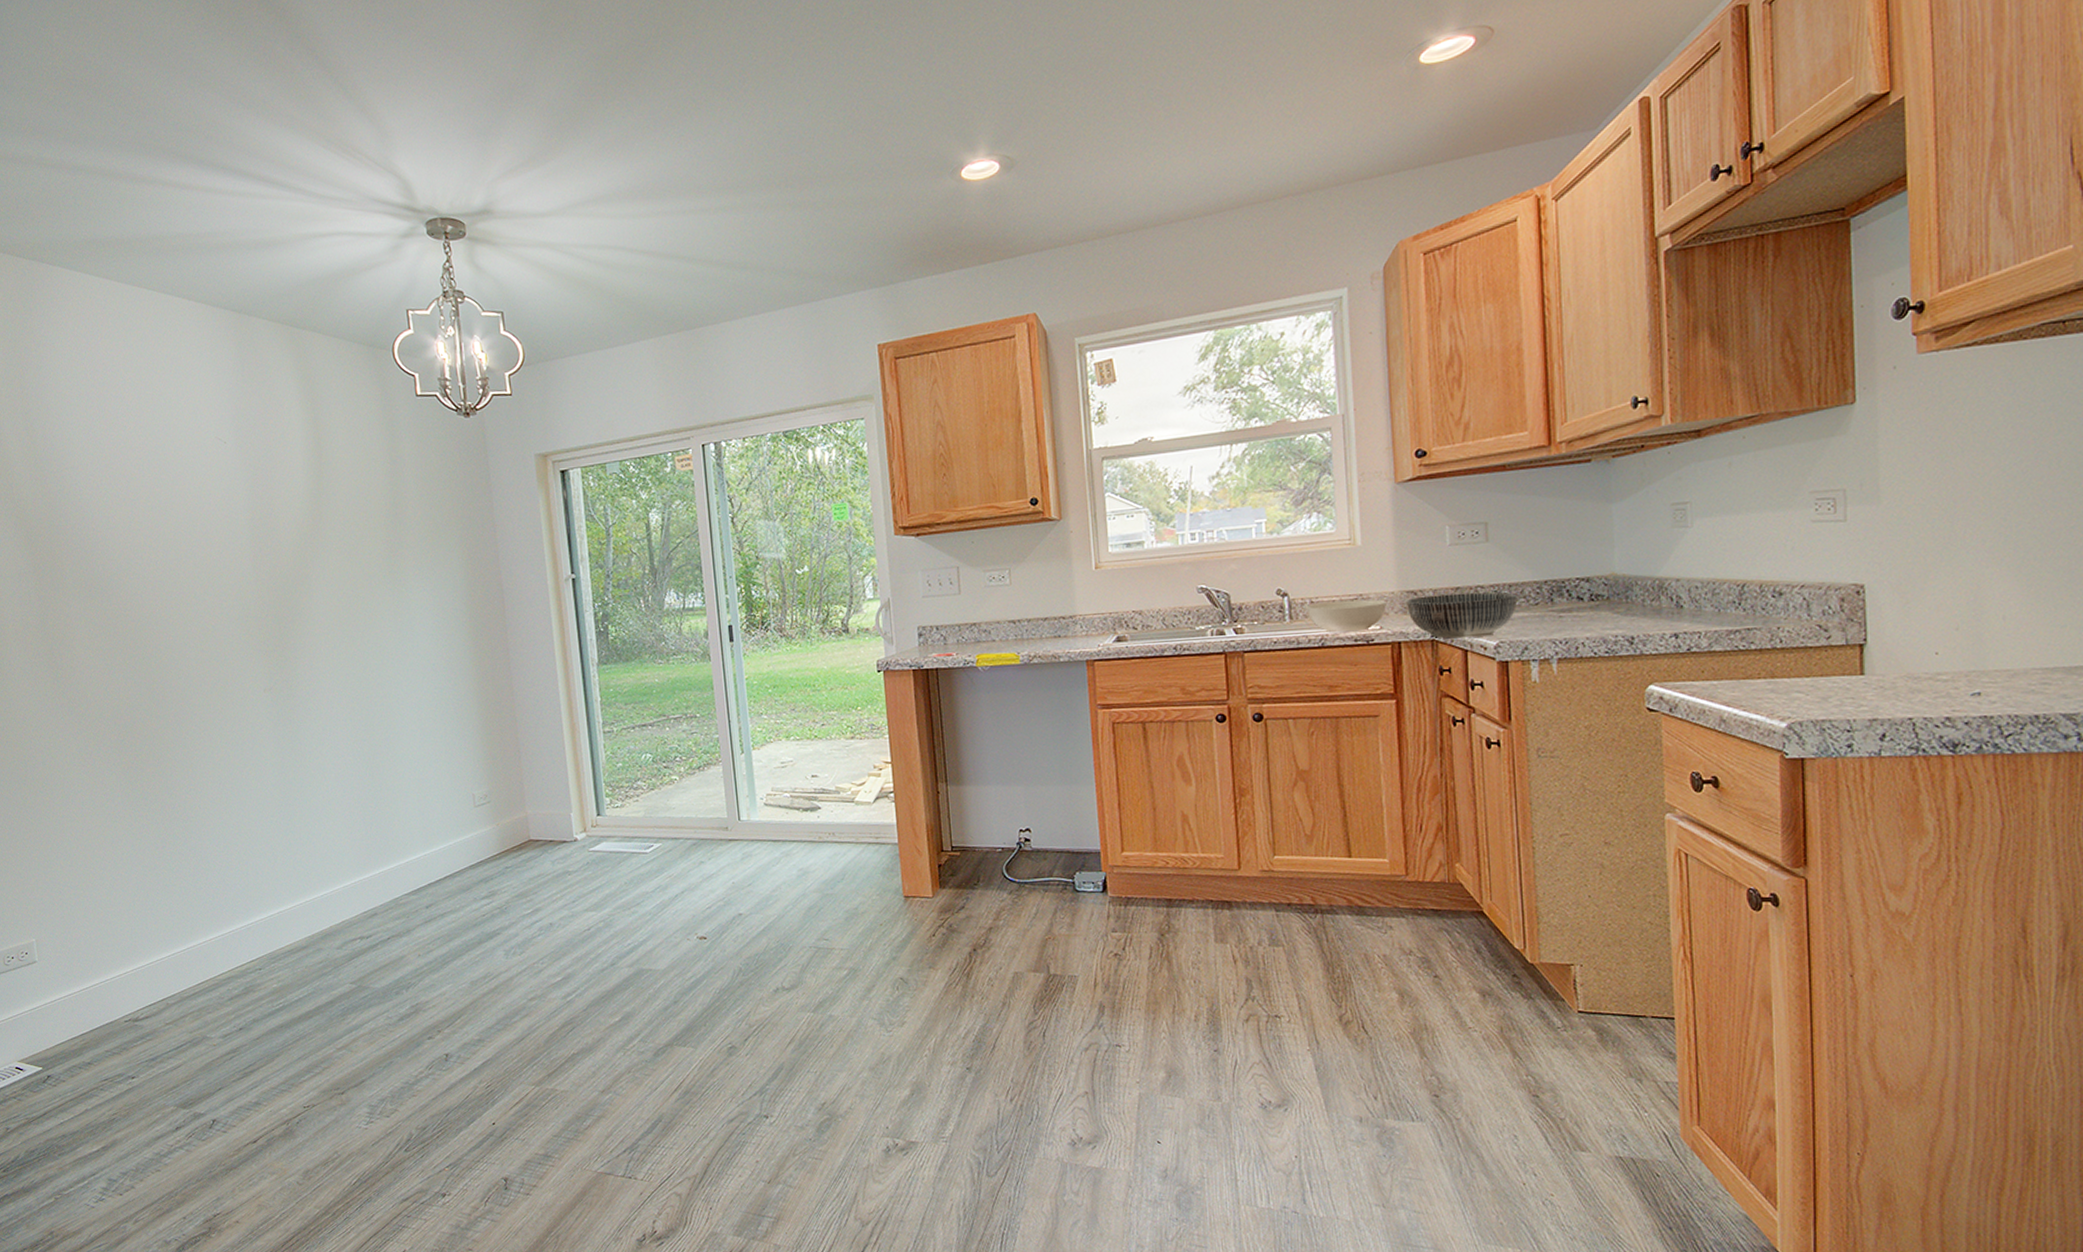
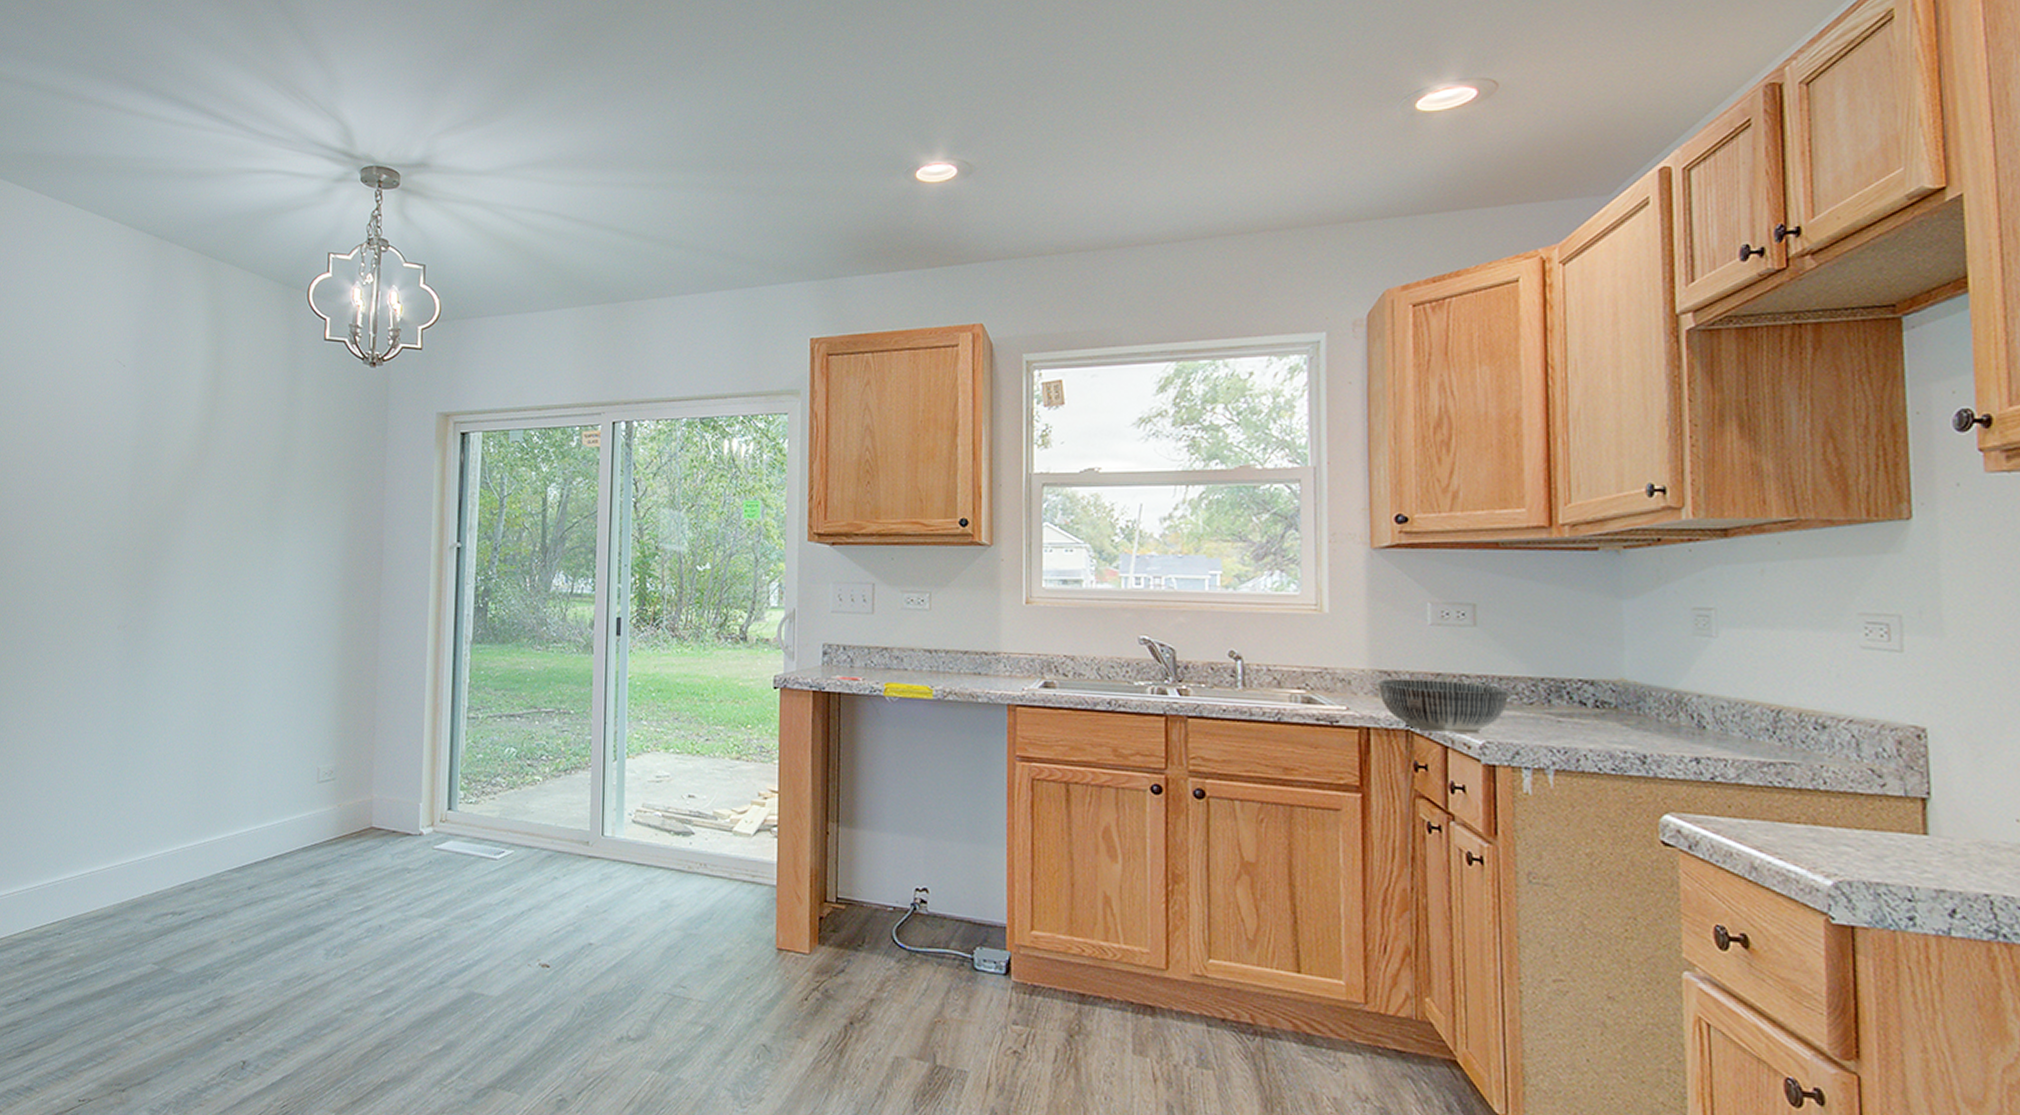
bowl: present [1306,599,1387,633] -> none [1262,671,1355,710]

